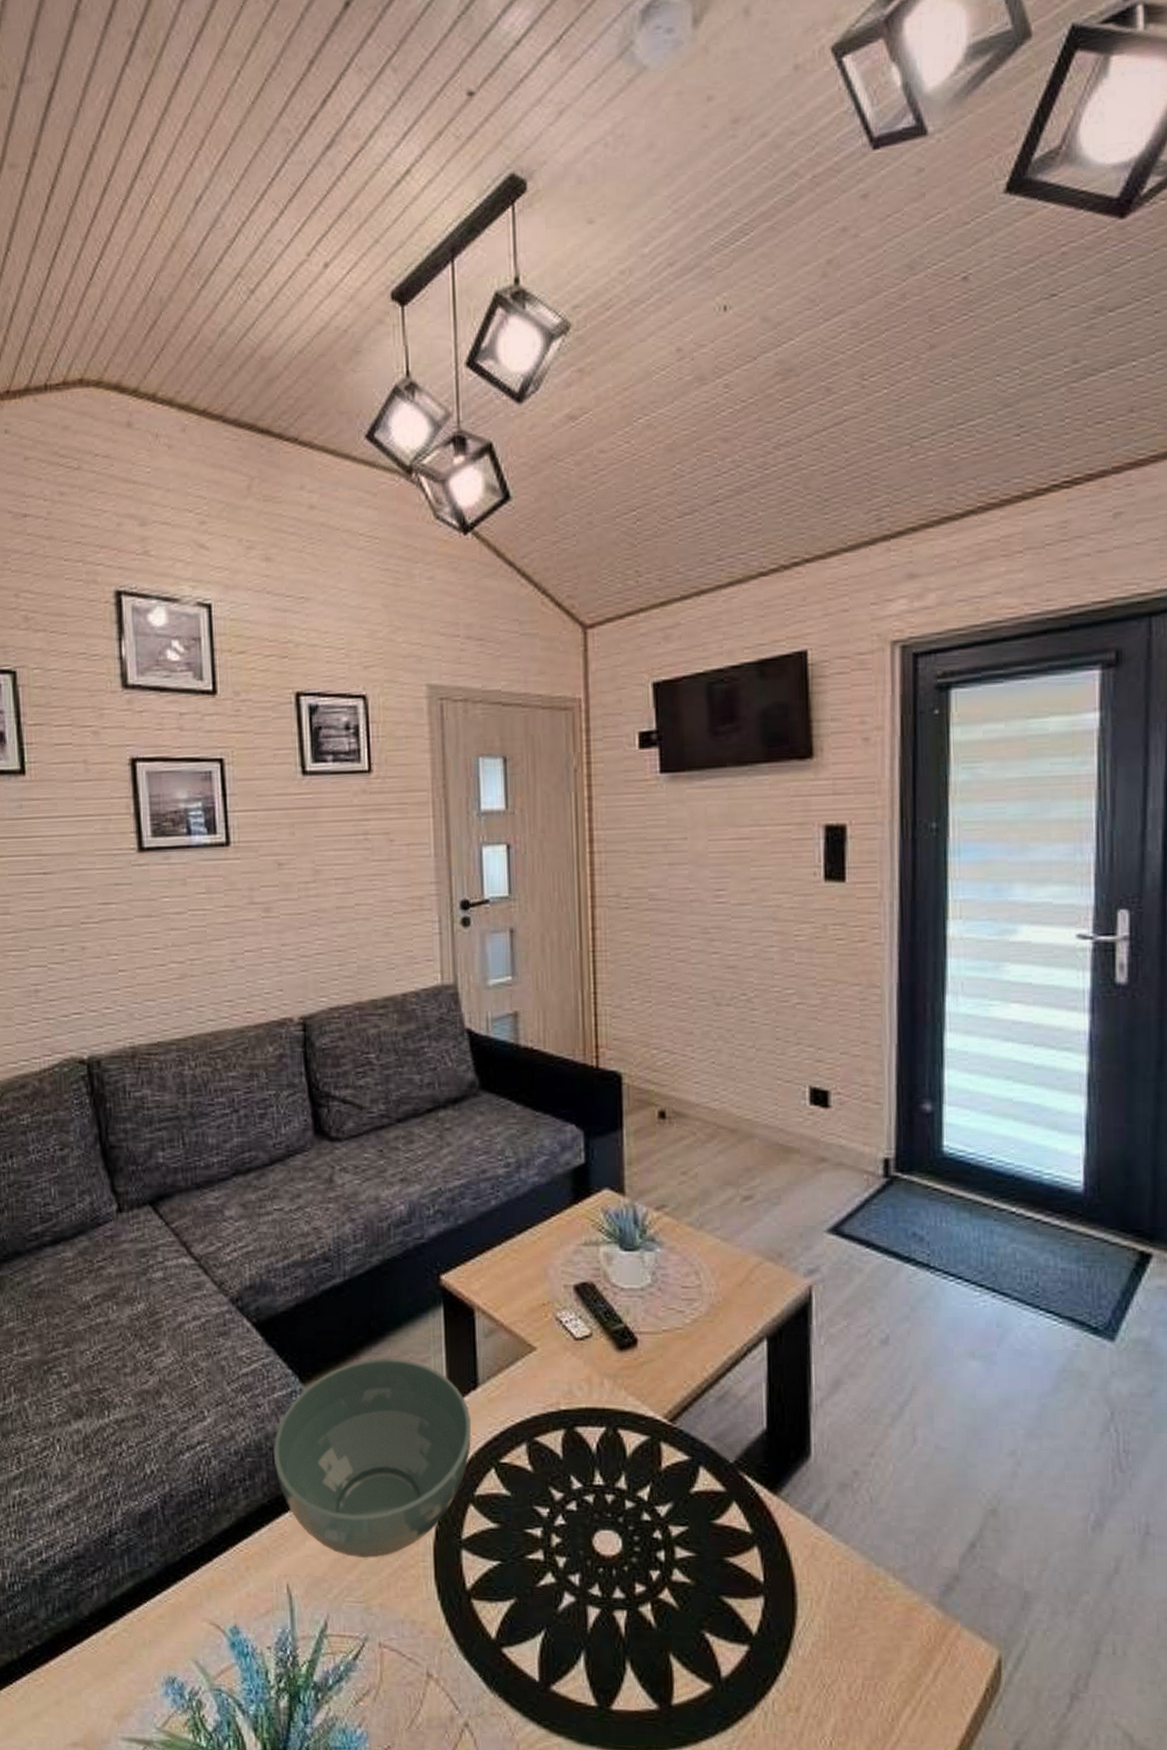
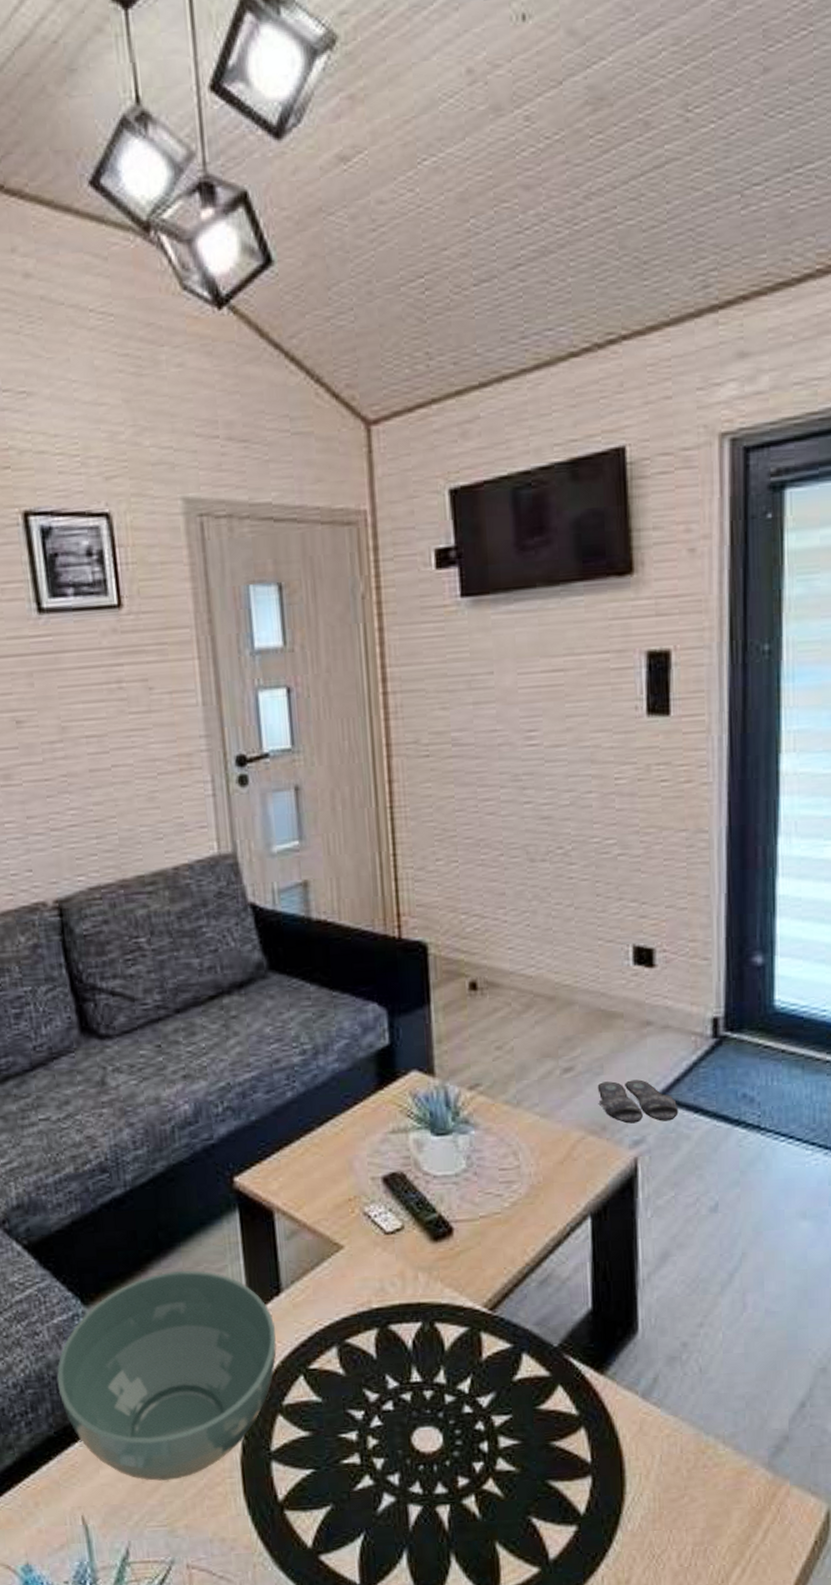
slippers: none [775,1212,851,1253] -> present [597,1079,679,1124]

